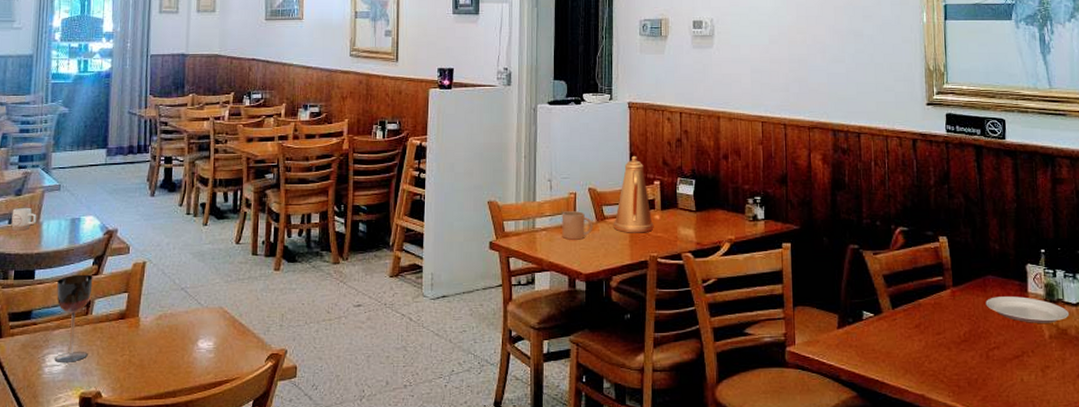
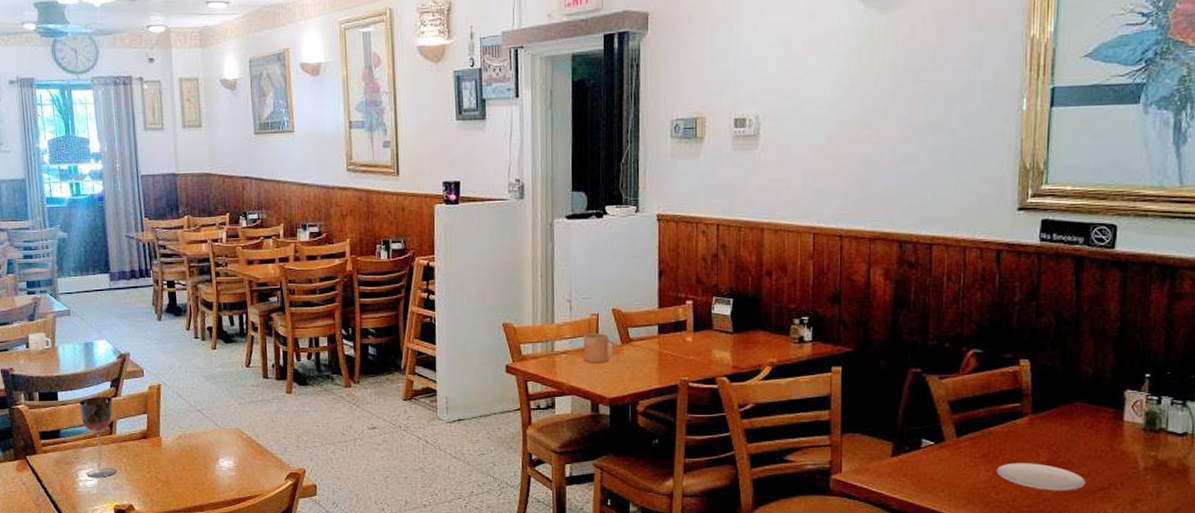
coffee pot: present [613,155,654,233] -> none [639,273,686,356]
plate: none [928,333,1003,360] -> present [997,463,1086,491]
plate: present [985,296,1069,323] -> none [1070,425,1172,454]

